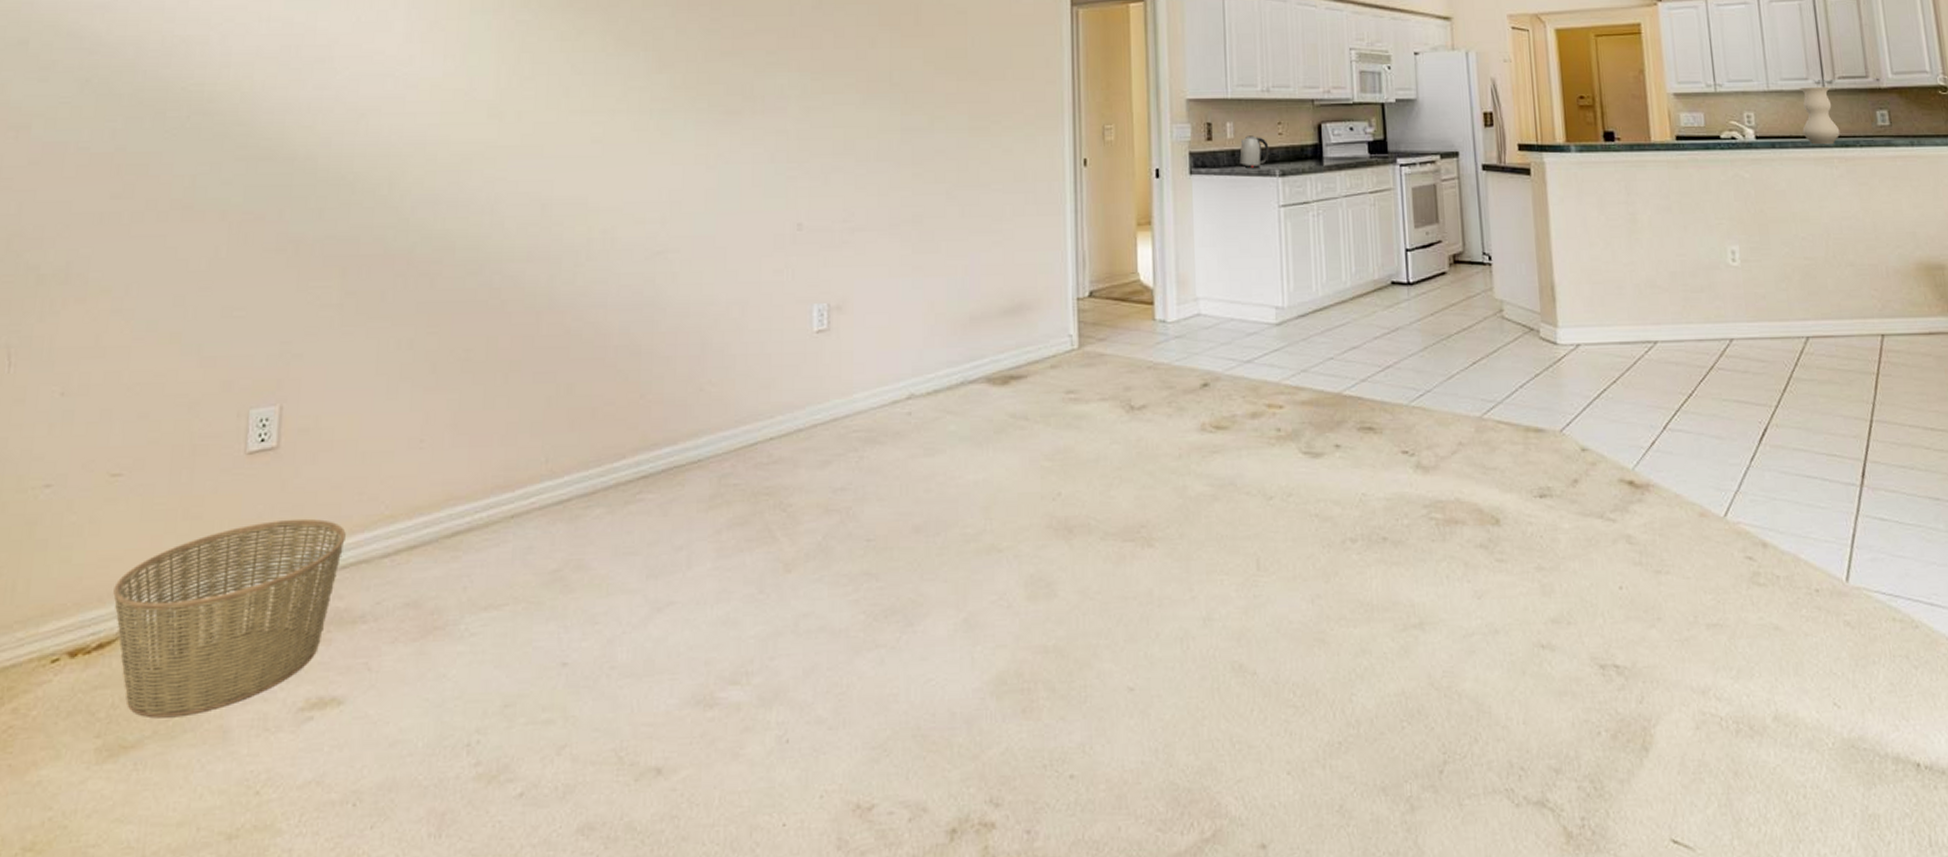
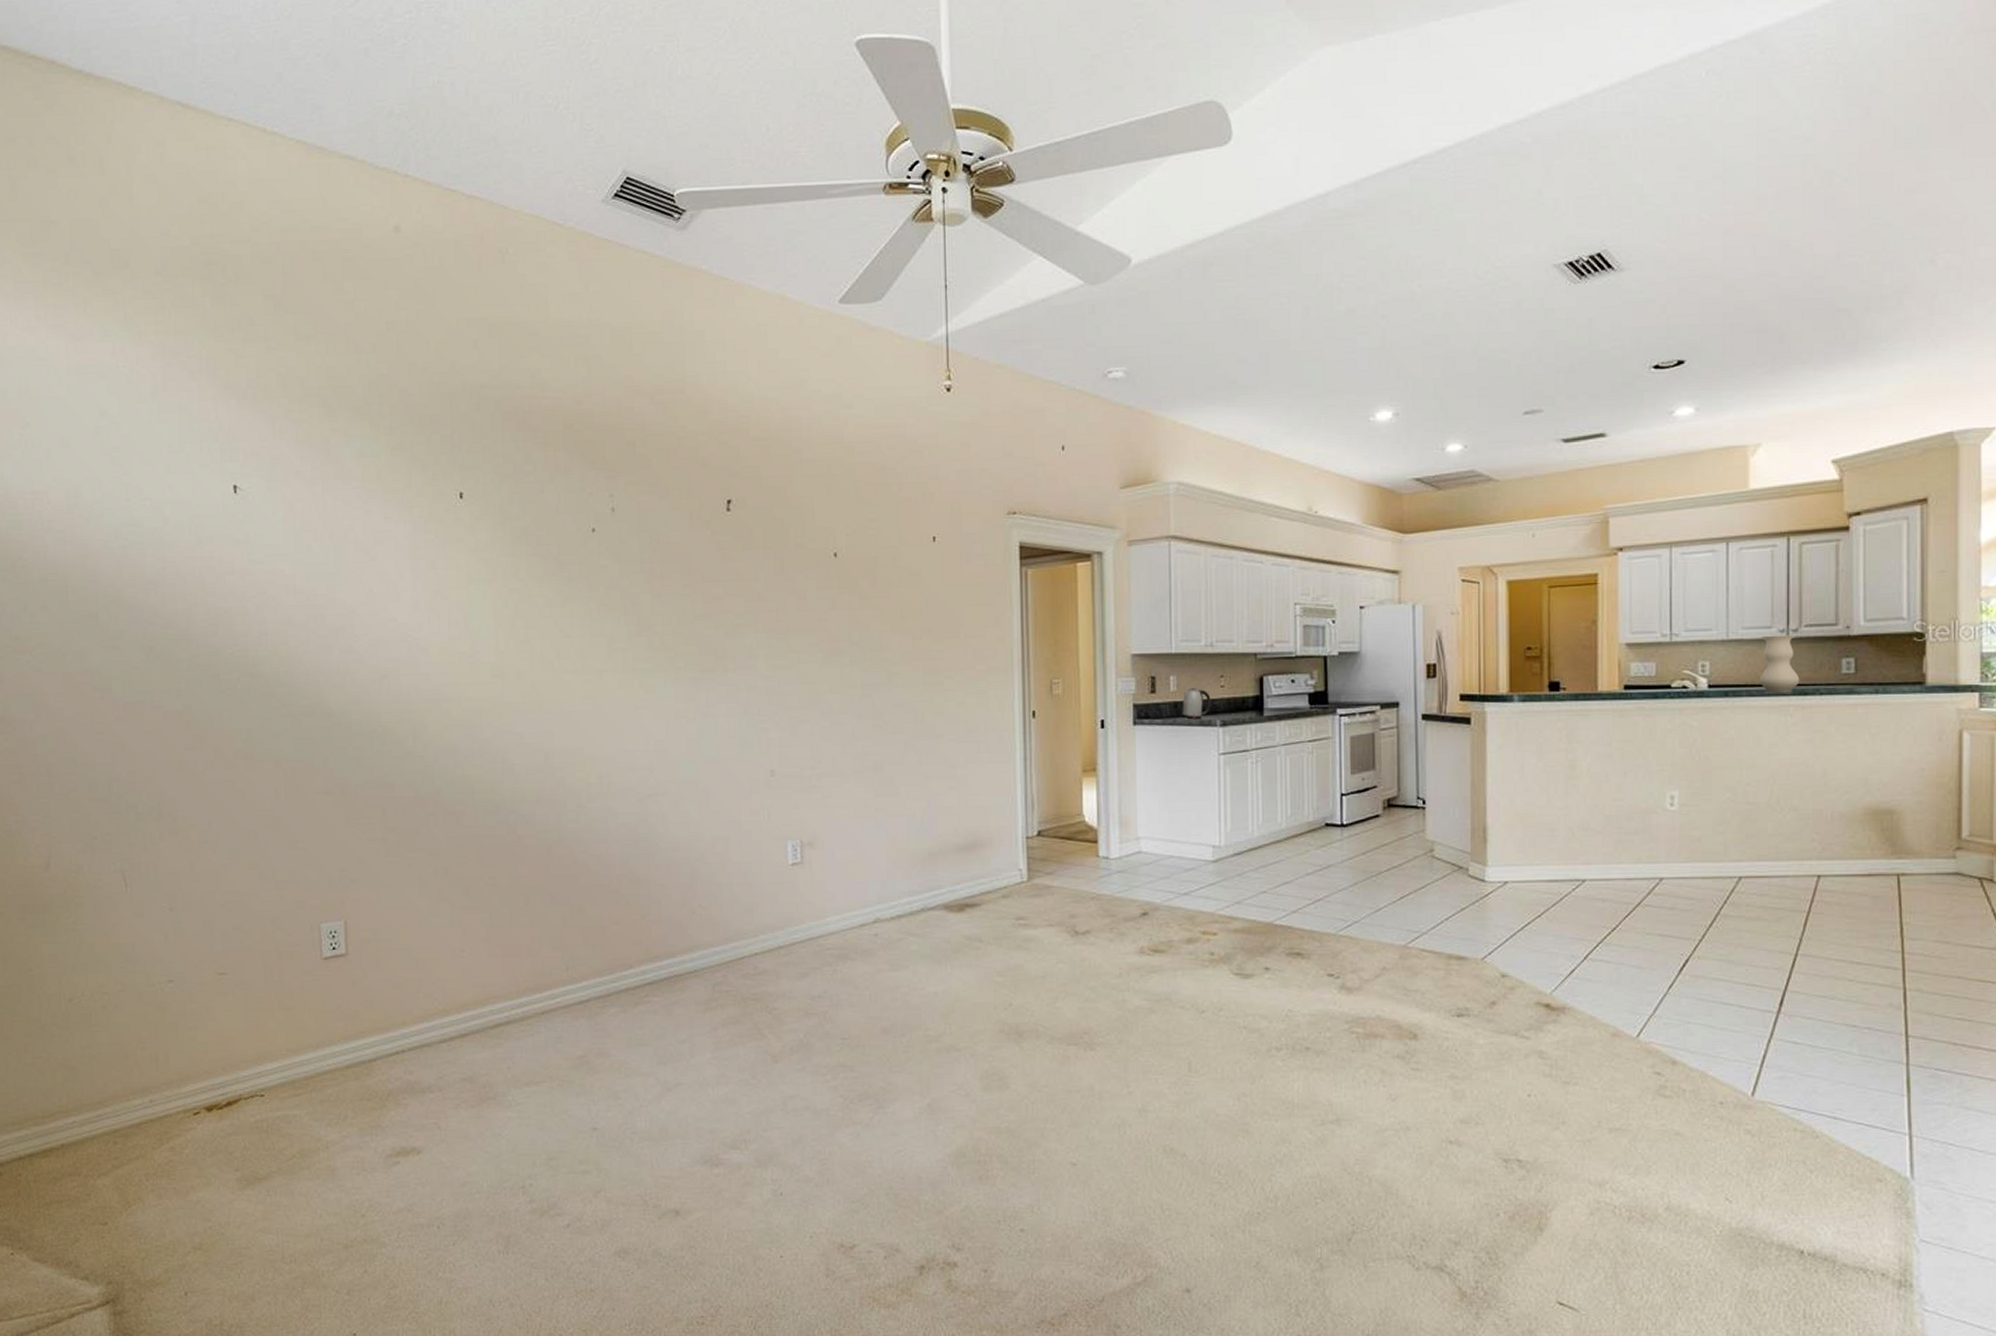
basket: present [113,518,346,718] -> none [233,1011,409,1158]

